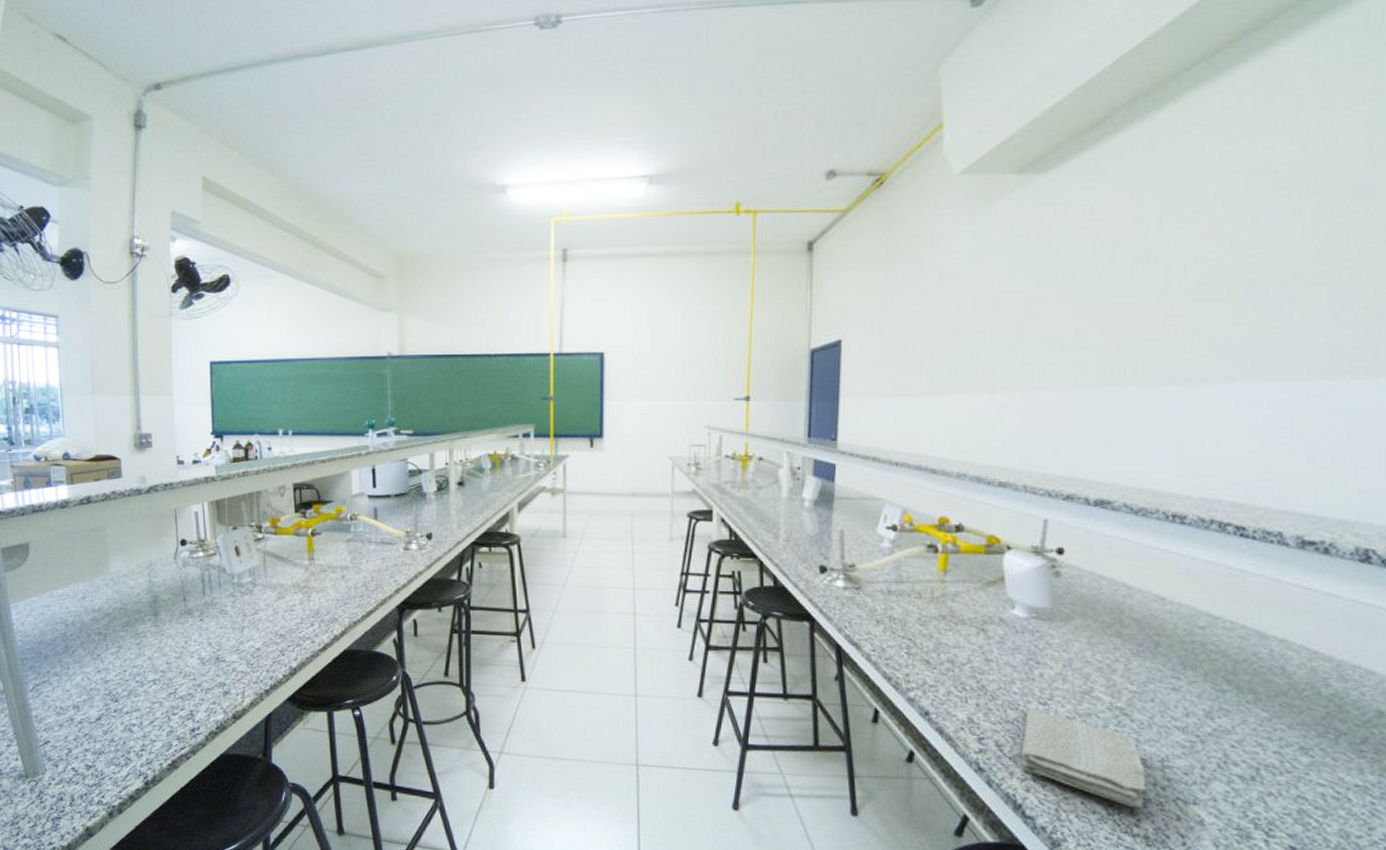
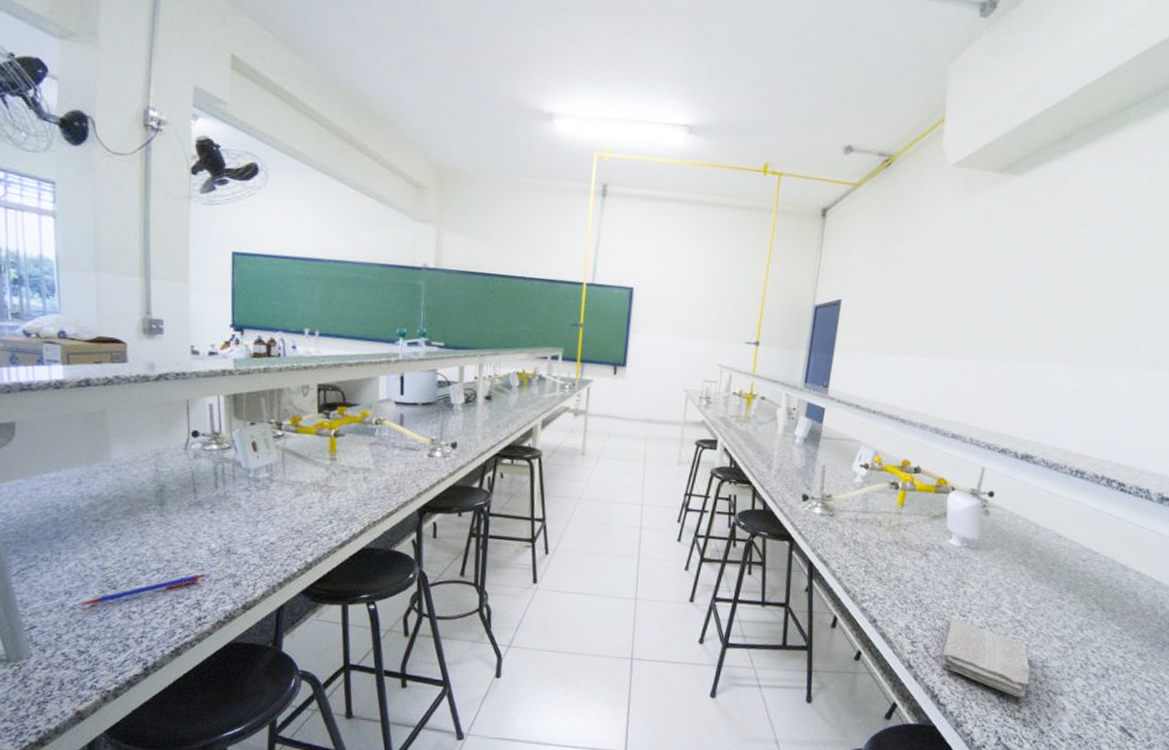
pen: none [85,683,198,719] -> present [78,573,206,606]

